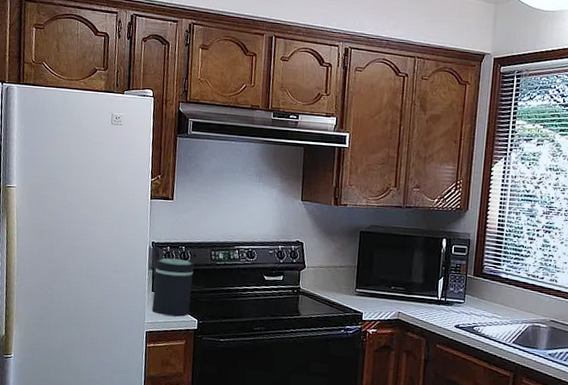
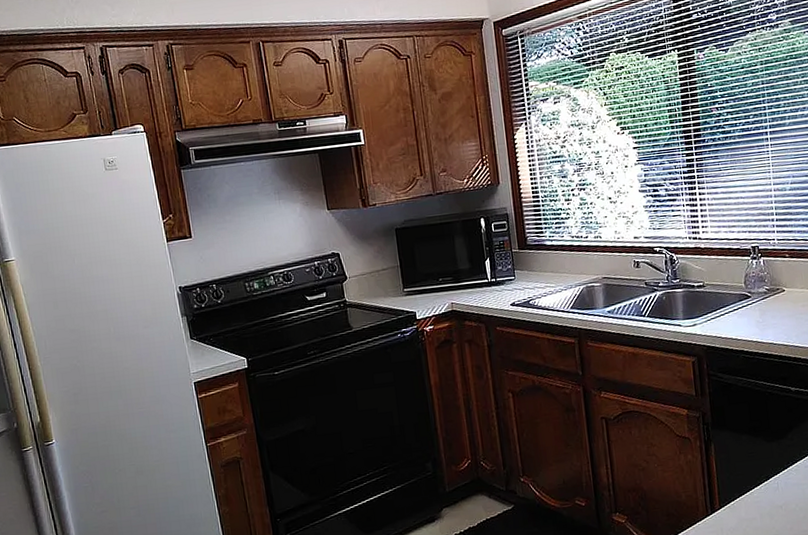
cylinder: present [151,258,194,317] -> none [189,298,236,362]

